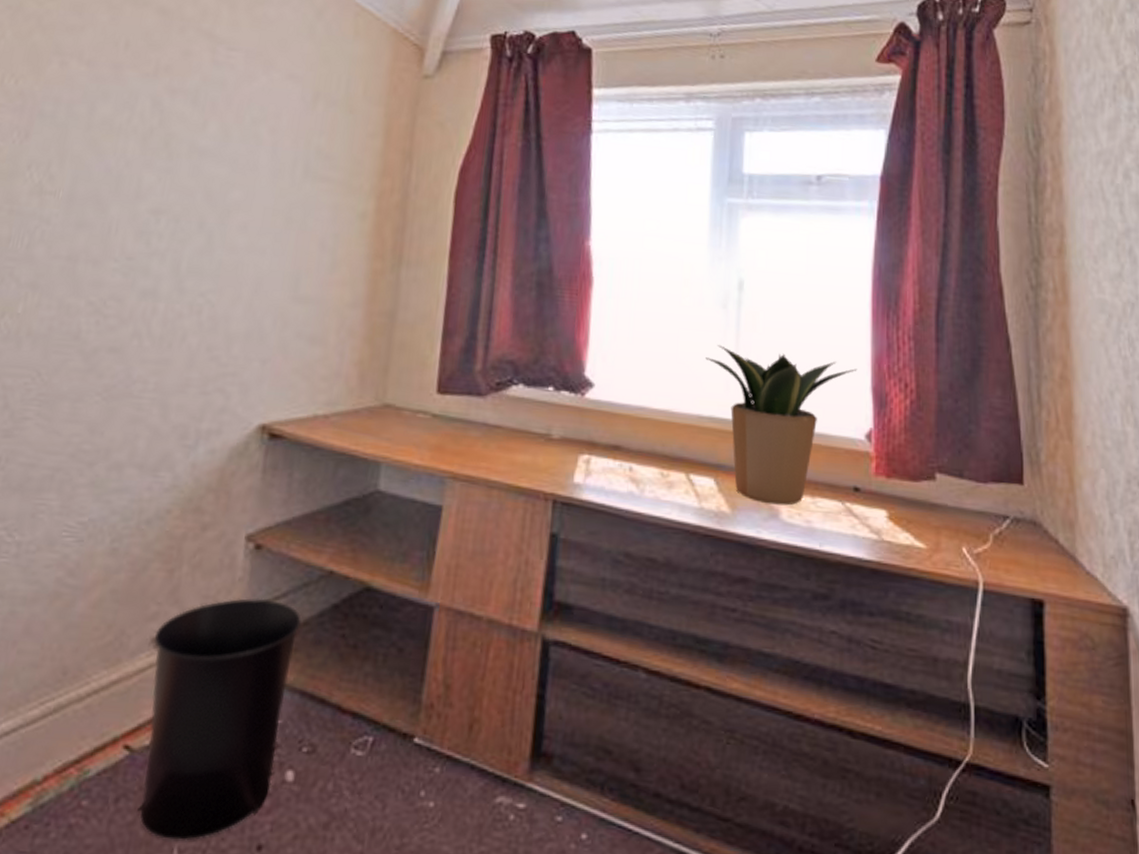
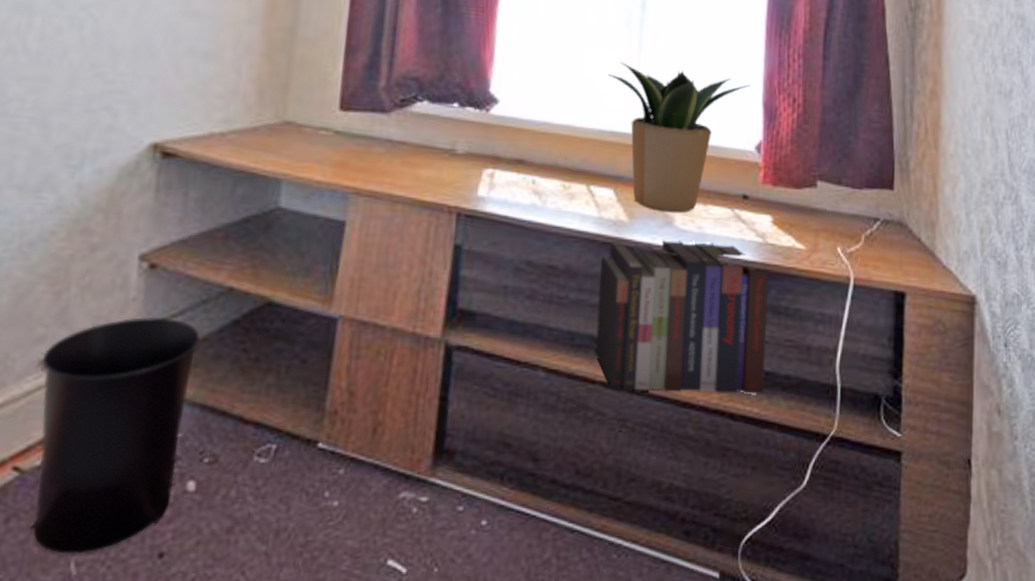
books: none [698,533,887,709] -> present [595,239,769,394]

